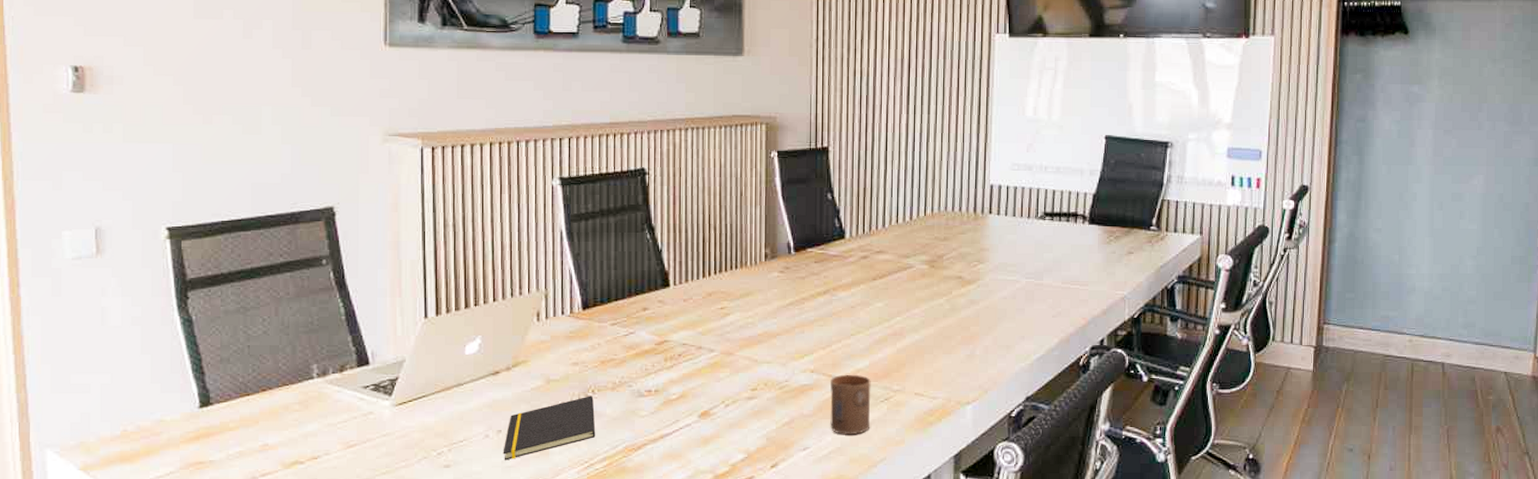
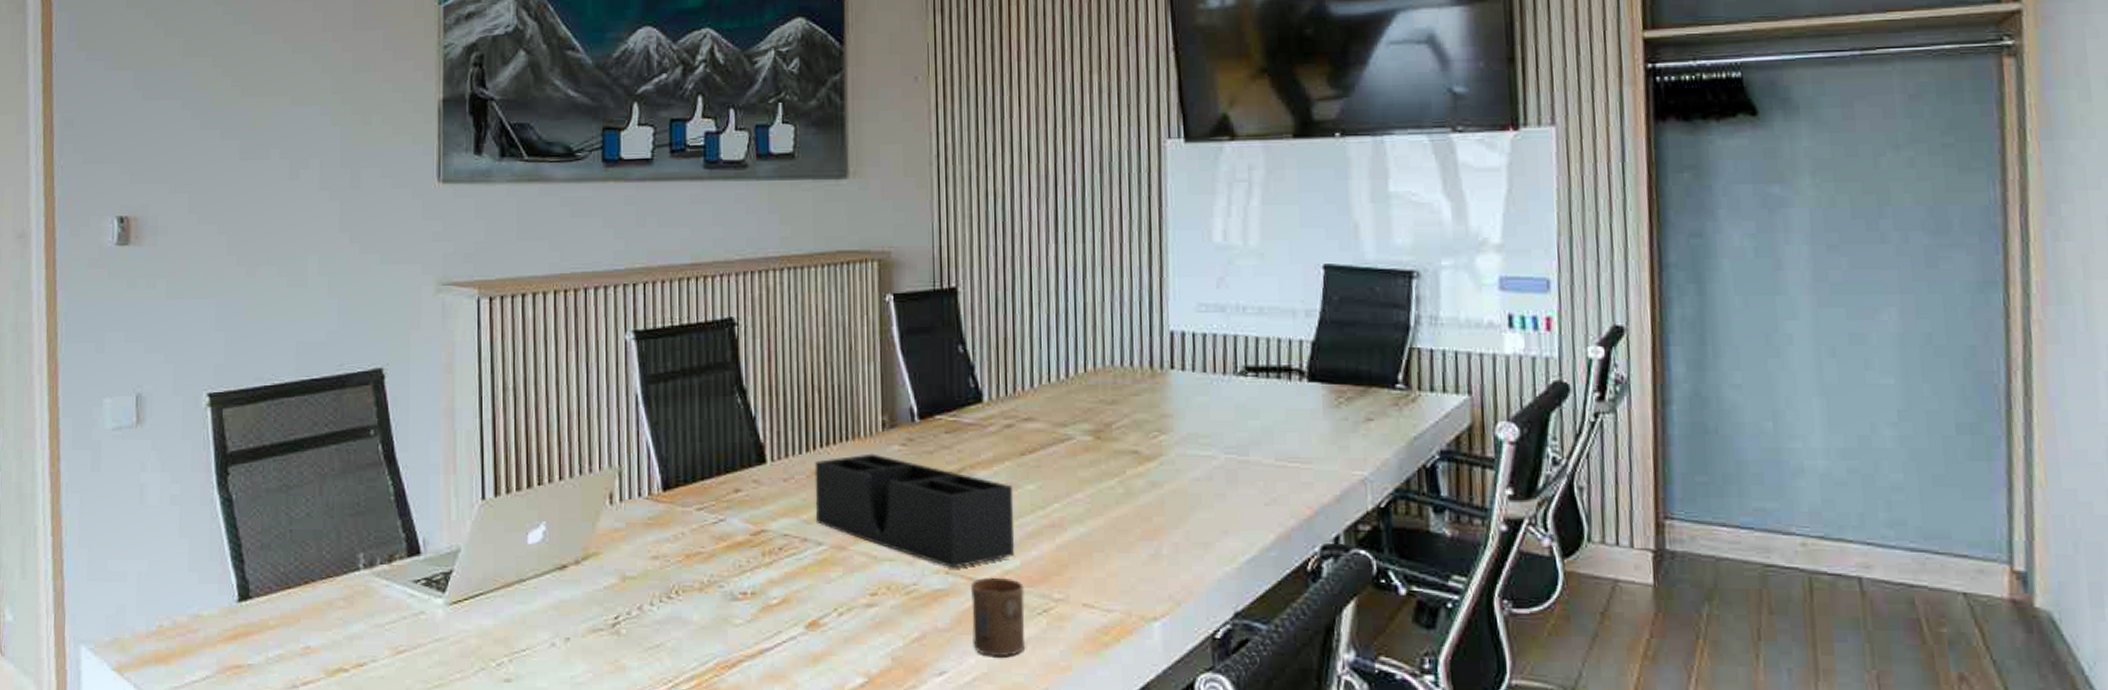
notepad: present [503,396,596,461] -> none [571,597,681,676]
desk organizer: none [709,279,866,368] -> present [814,453,1015,569]

